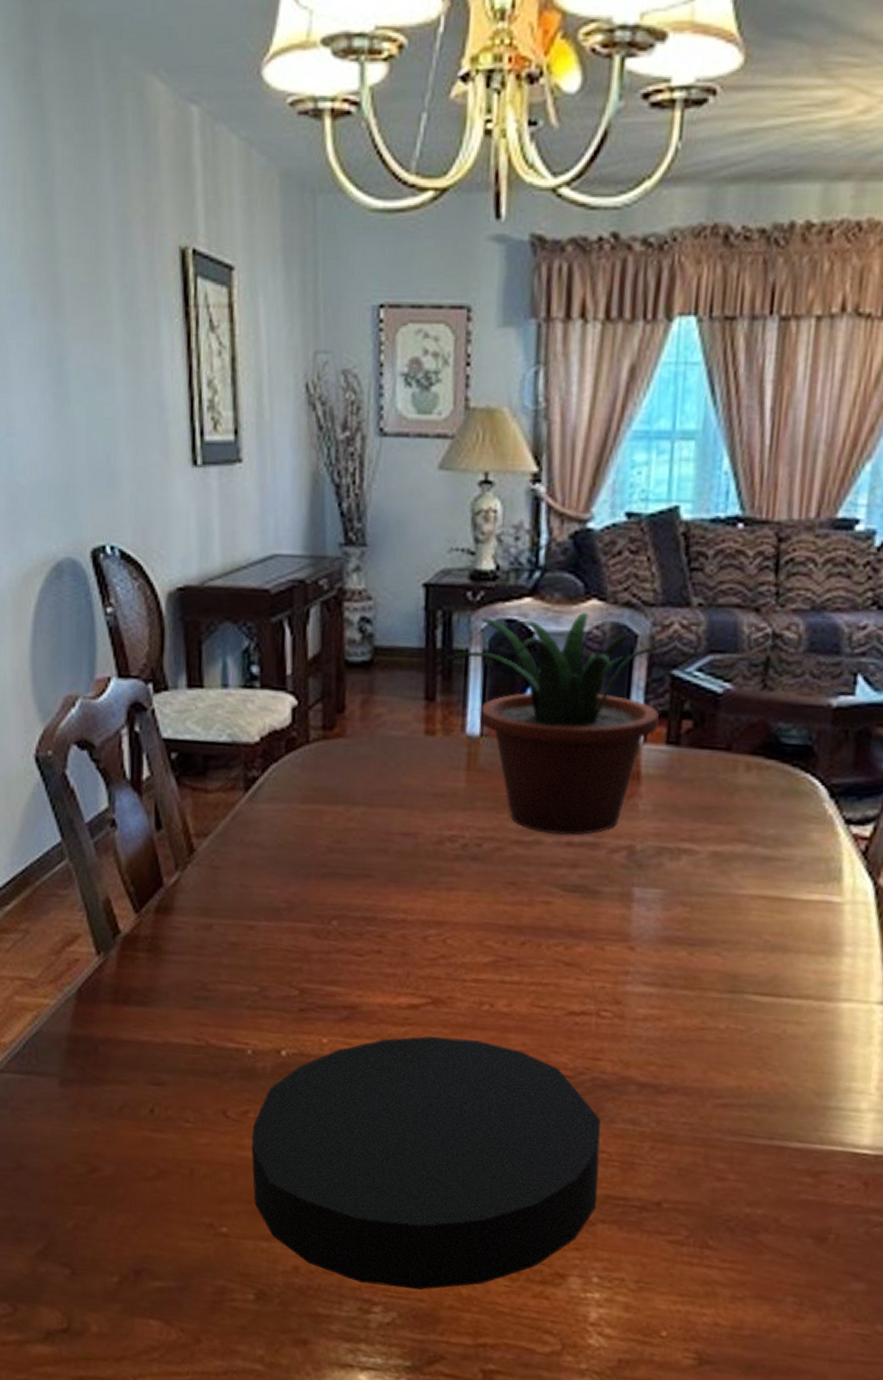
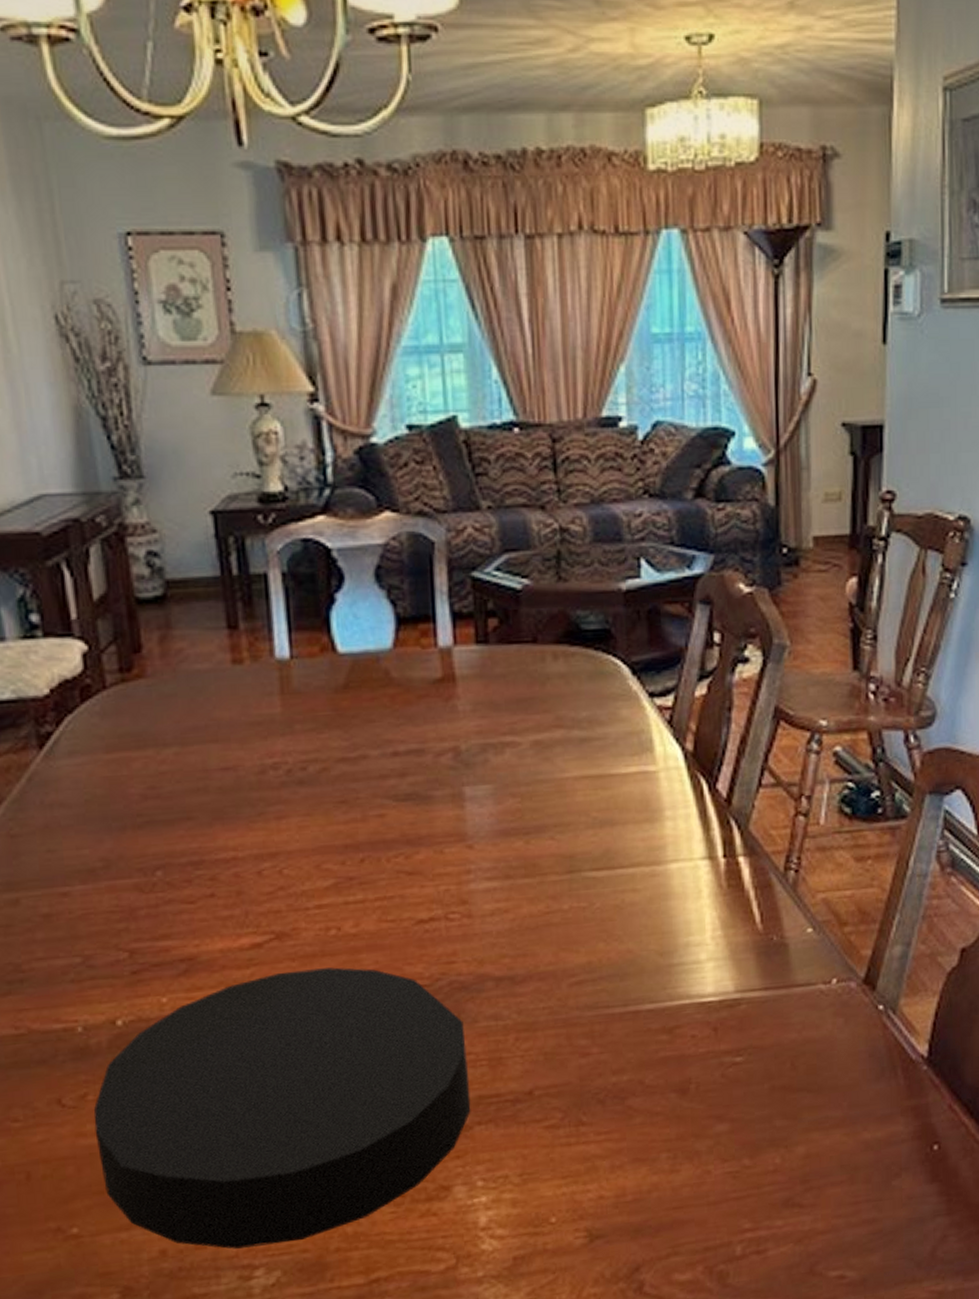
potted plant: present [443,612,660,836] -> none [242,525,466,747]

